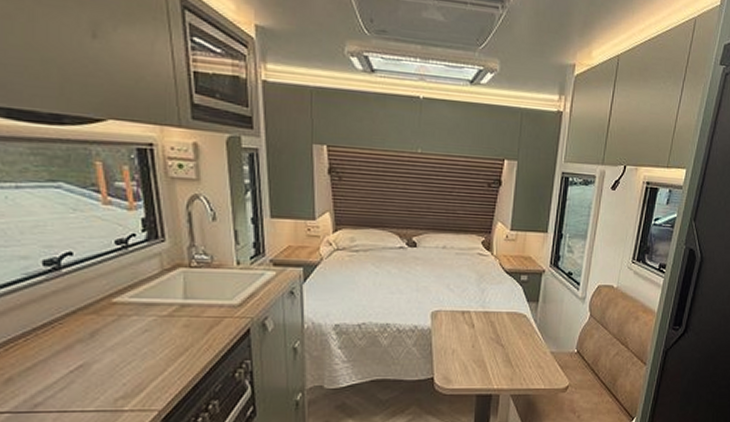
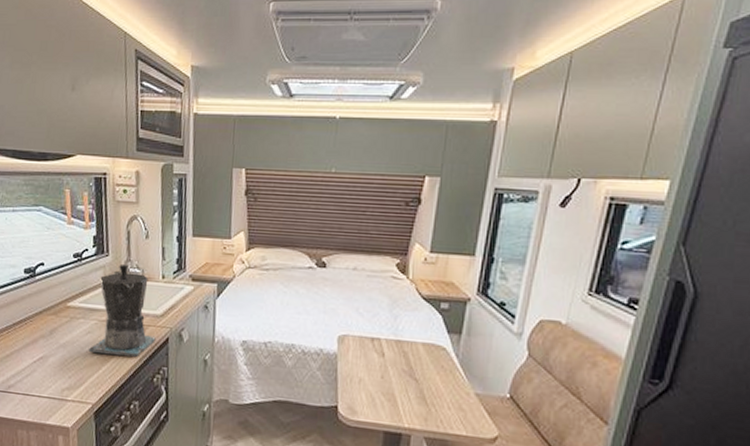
coffee maker: none [148,250,234,354] -> present [89,263,156,358]

